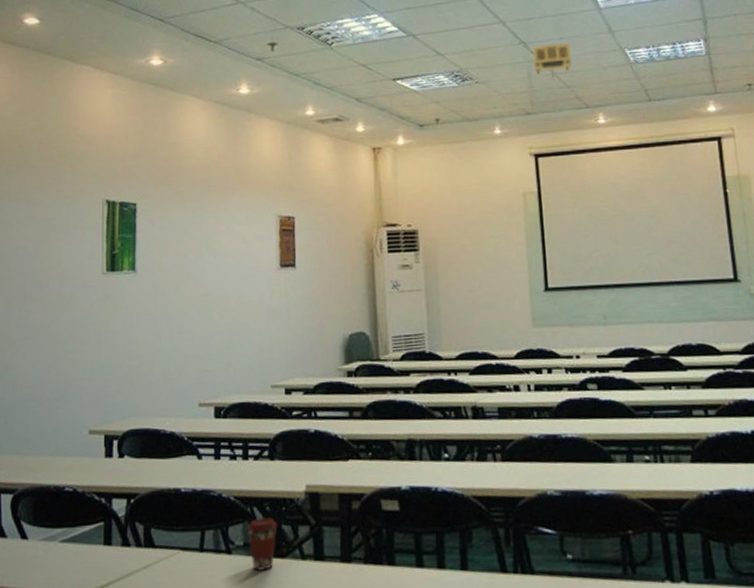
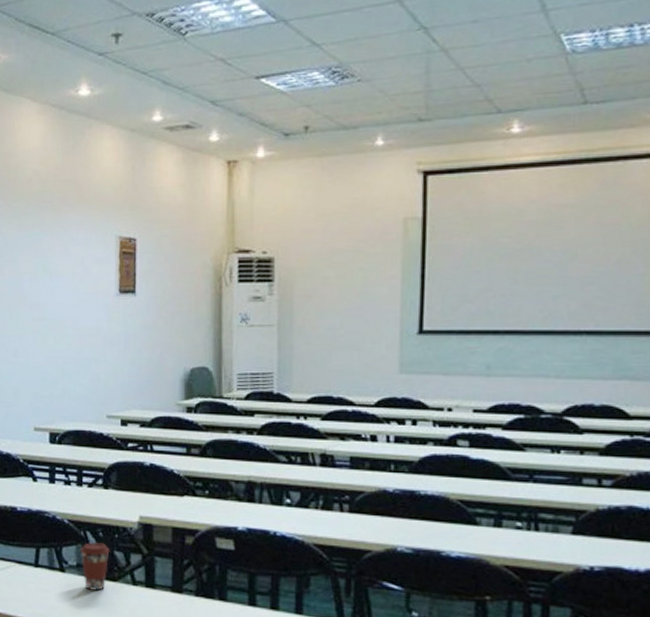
projector: present [532,43,572,80] -> none [435,27,487,77]

